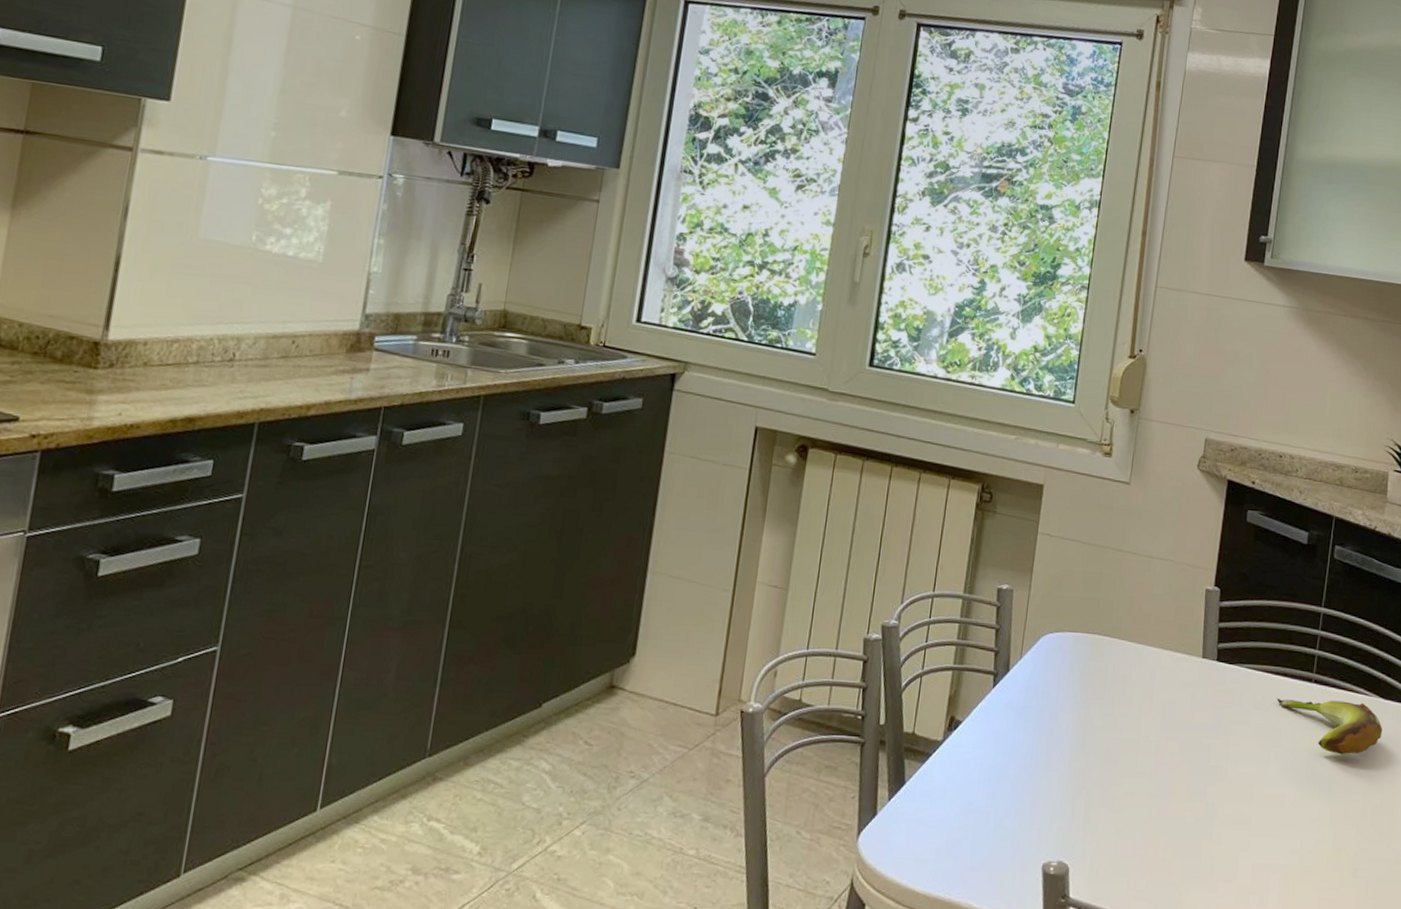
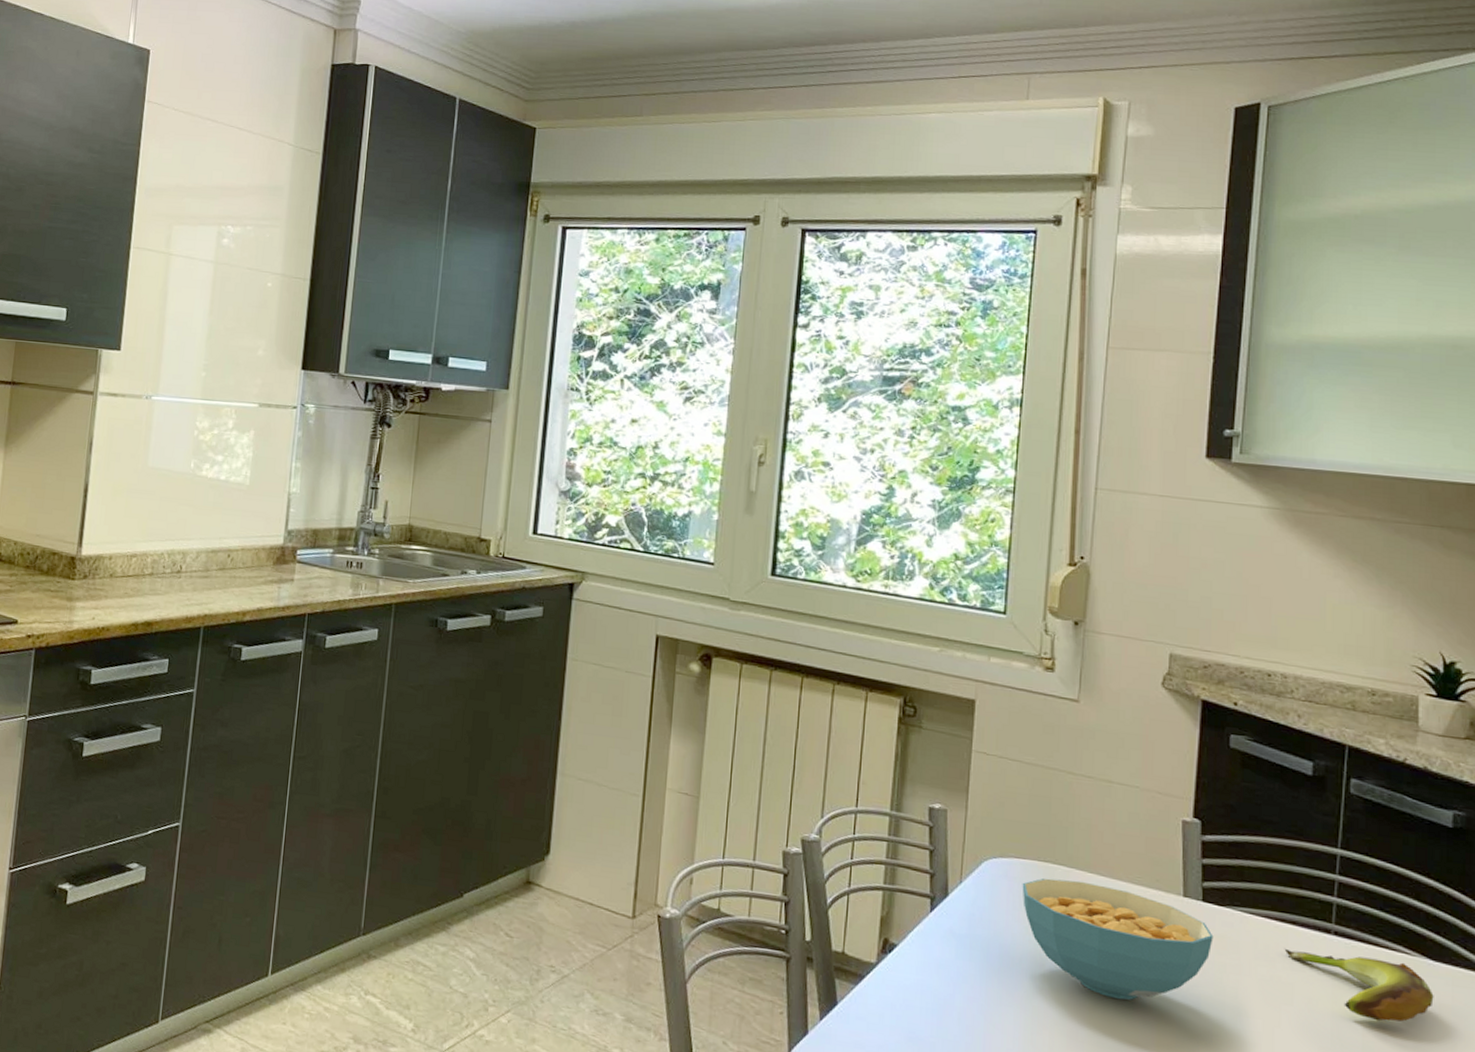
cereal bowl: none [1072,649,1223,756] -> present [1022,878,1214,1000]

